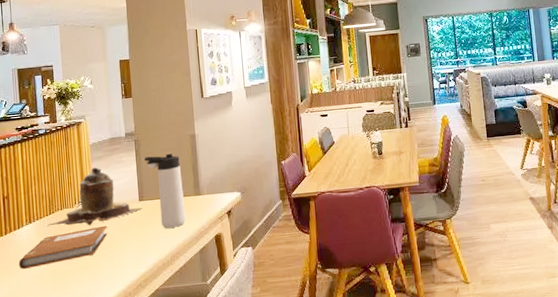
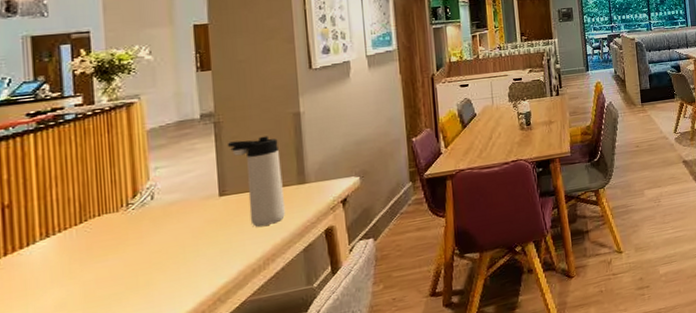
notebook: present [18,225,108,270] -> none [26,230,171,300]
teapot: present [47,167,142,226] -> none [76,158,223,239]

